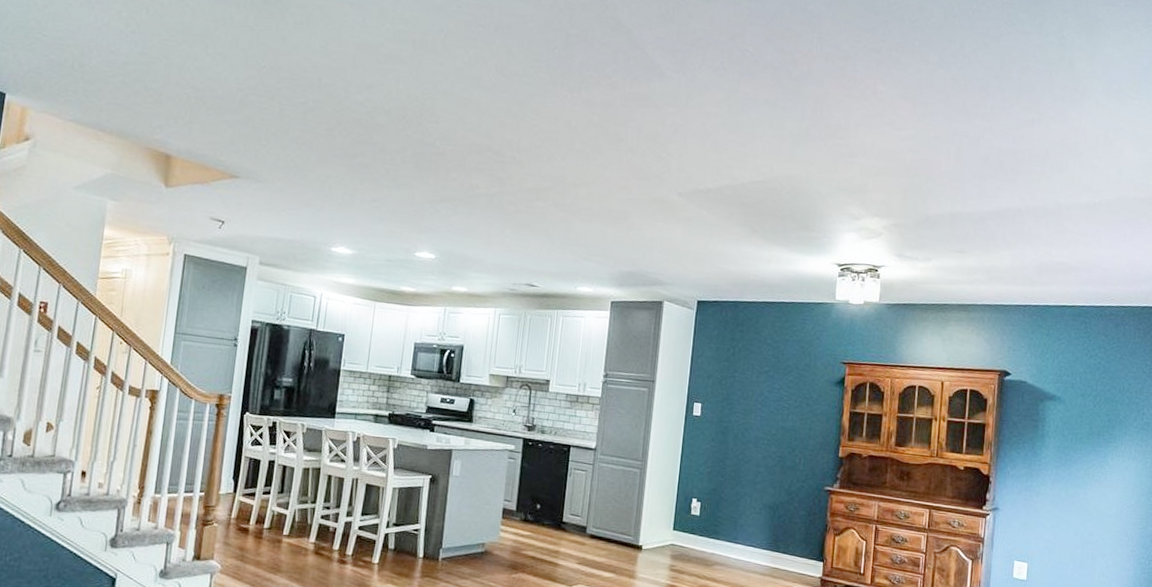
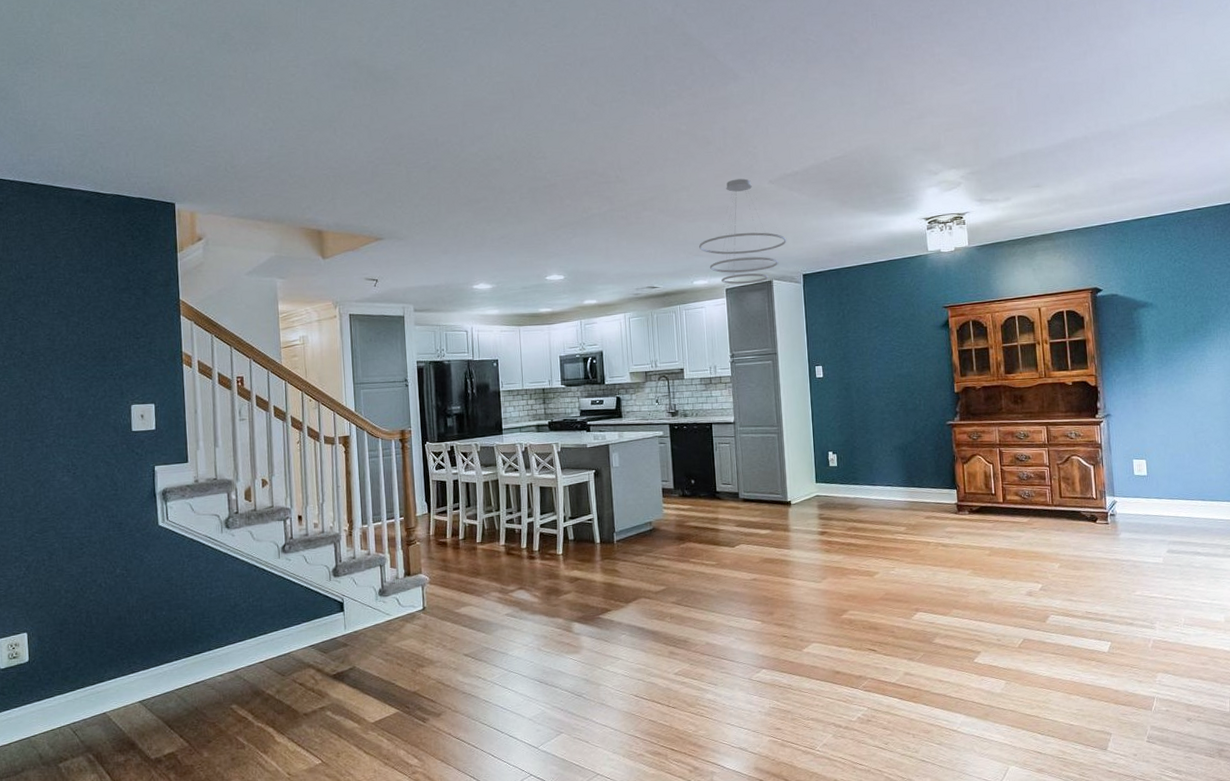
ceiling light fixture: none [590,184,687,301] -> present [699,178,787,284]

